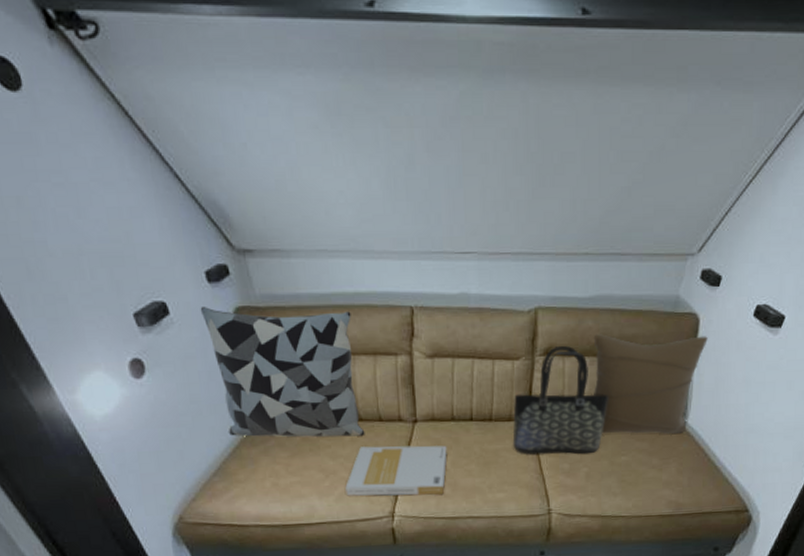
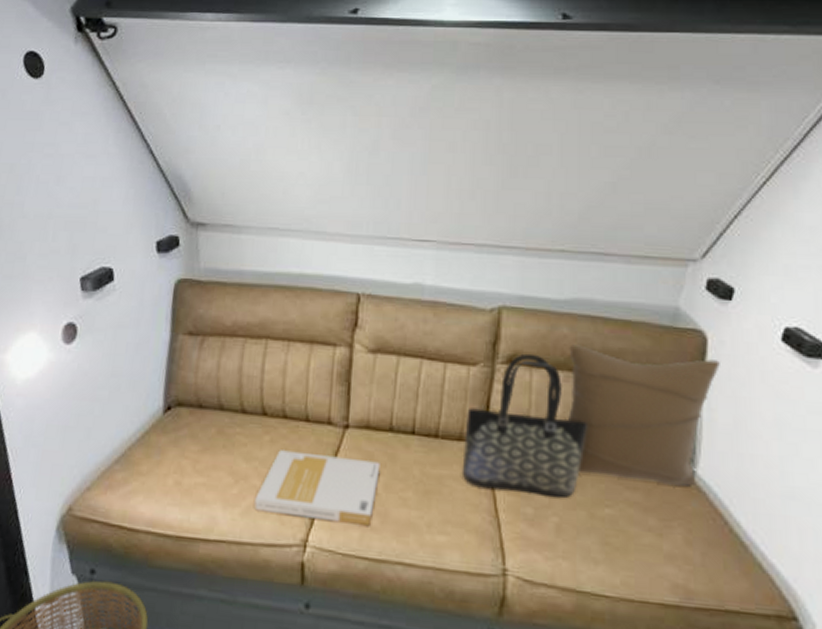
pillow: present [200,307,365,437] -> none [142,276,293,437]

